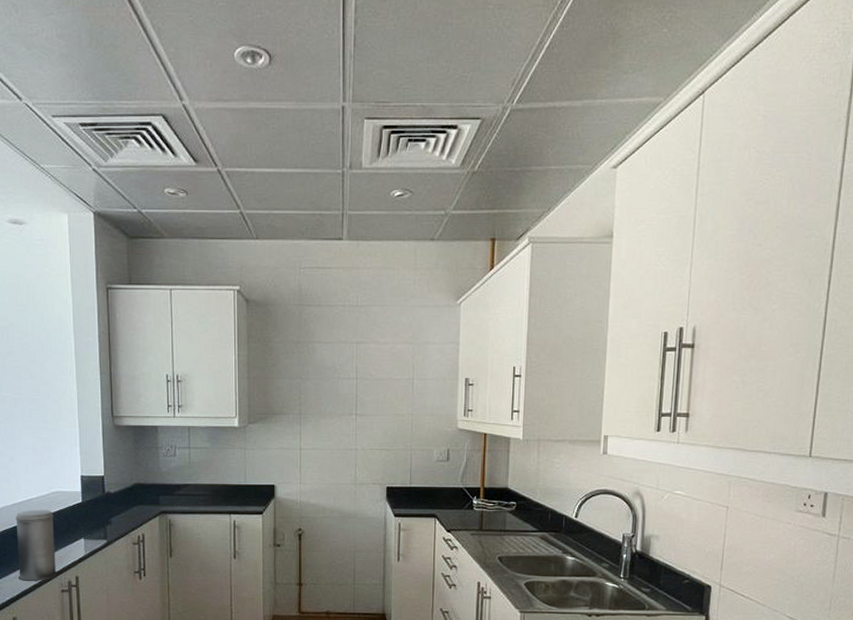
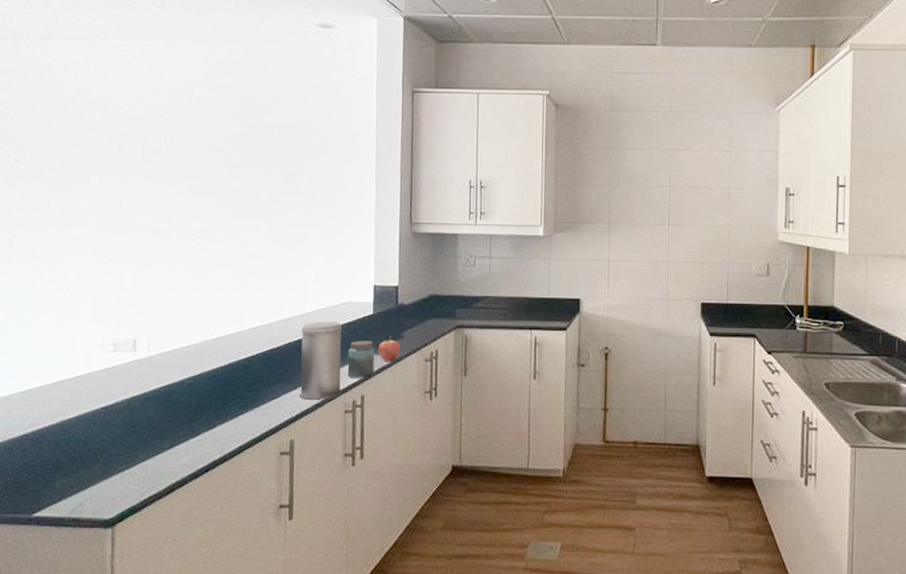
peanut butter: none [61,526,86,562] -> present [347,340,375,379]
fruit: none [89,521,110,546] -> present [378,335,401,363]

